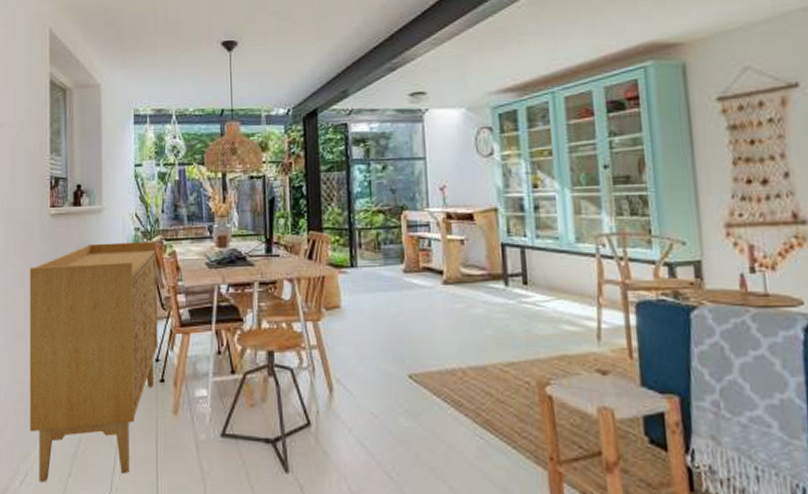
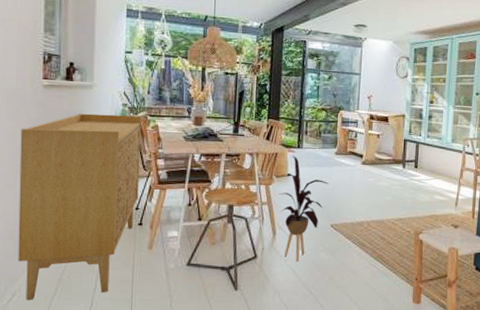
house plant: none [331,278,398,430] -> present [279,156,328,261]

